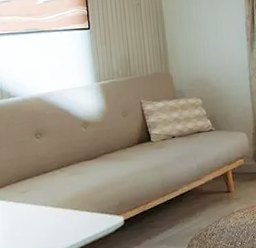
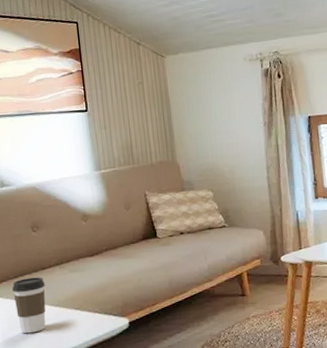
coffee cup: none [15,180,47,234] -> present [12,277,46,334]

